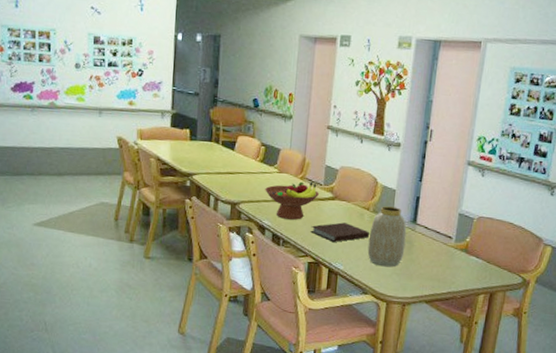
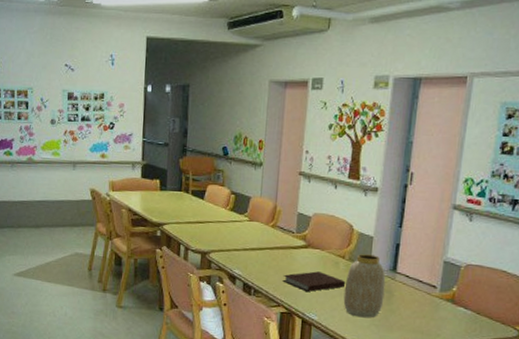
fruit bowl: present [265,181,320,220] -> none [235,230,292,269]

